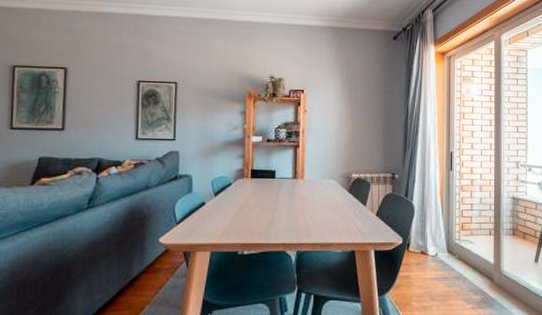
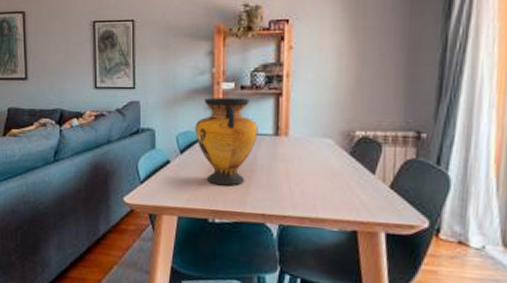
vase: none [228,148,281,222] -> present [195,97,258,186]

